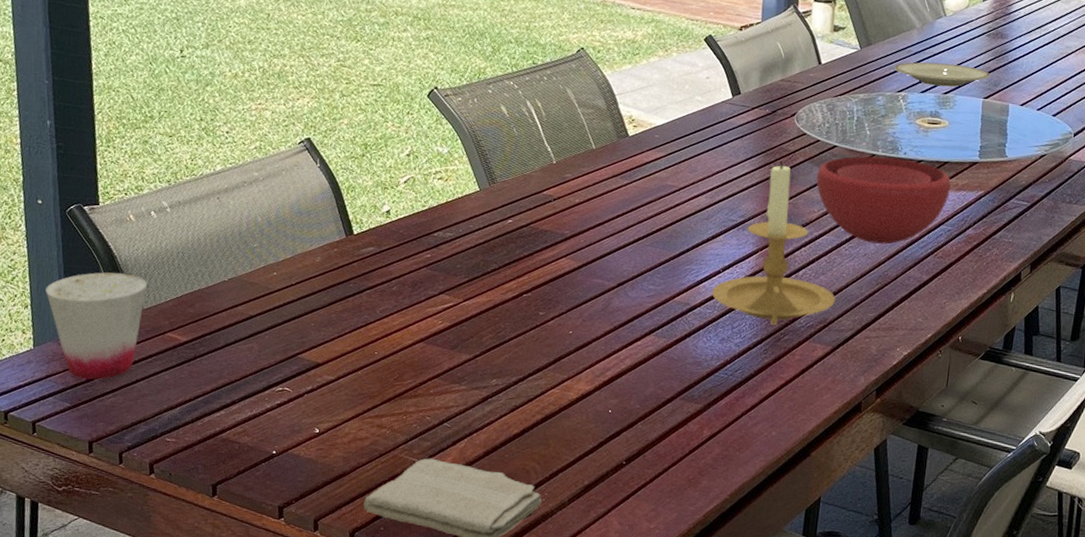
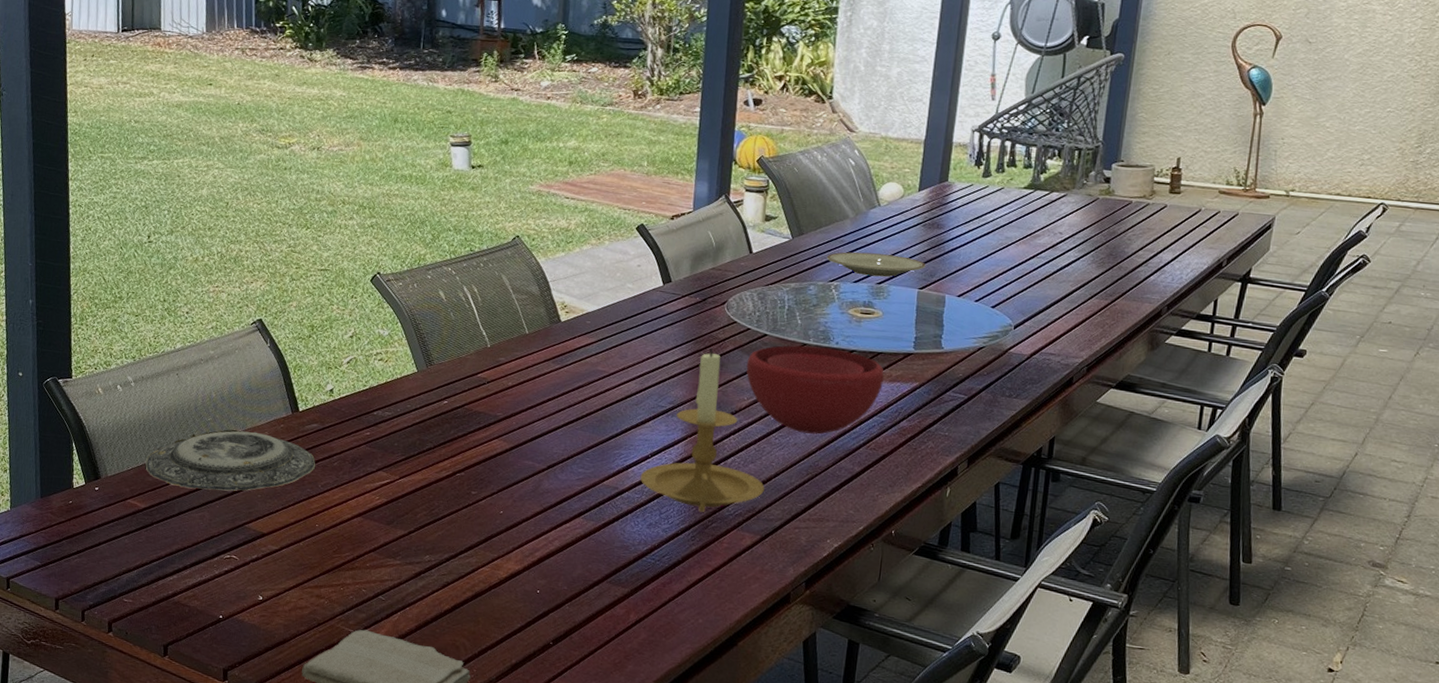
cup: present [45,272,147,380] -> none [22,441,112,541]
plate: none [185,255,374,321] -> present [145,429,316,491]

